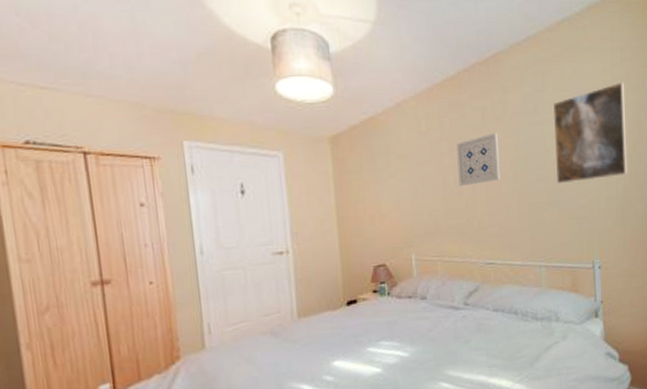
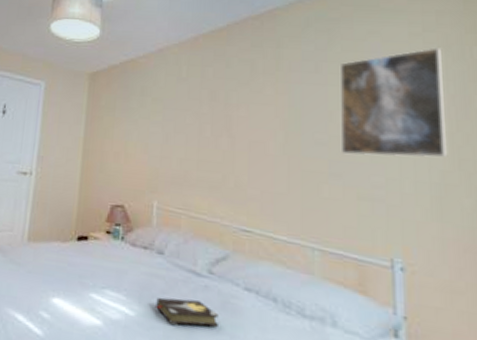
hardback book: none [424,329,476,354] -> present [154,297,219,328]
wall art: present [456,133,501,187] -> none [217,87,268,139]

